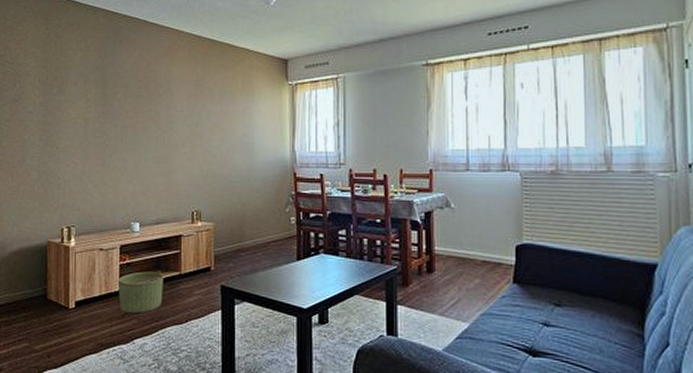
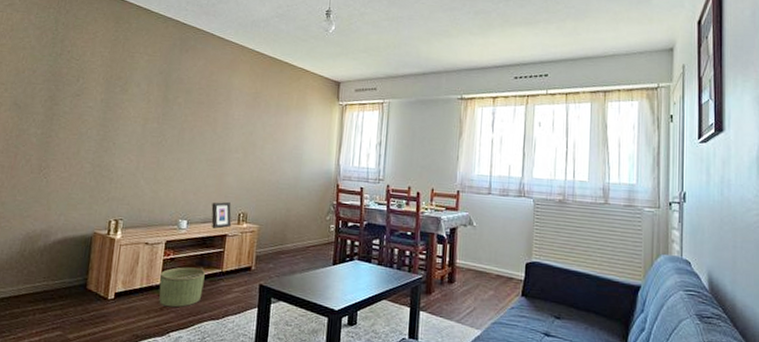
picture frame: none [163,200,186,229] -> present [211,201,232,229]

